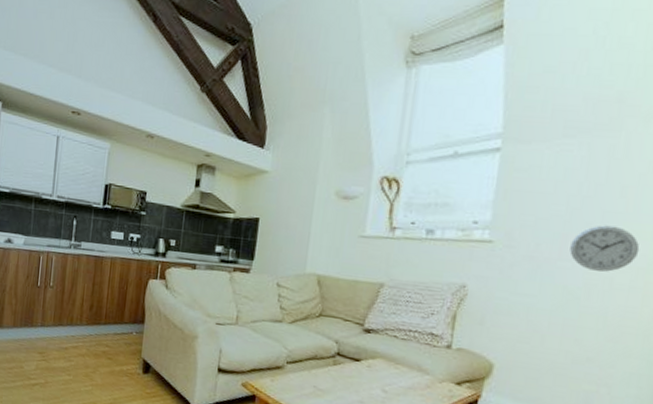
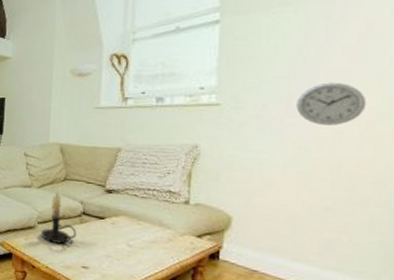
candle holder: none [289,325,329,388] -> present [41,189,77,245]

